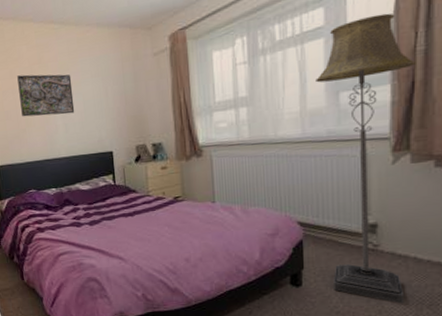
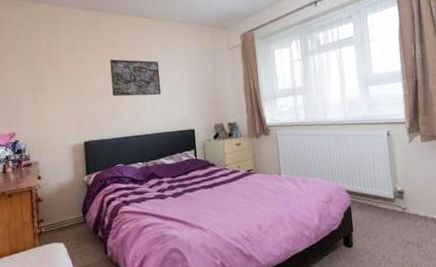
floor lamp: present [316,13,416,304] -> none [351,30,429,258]

